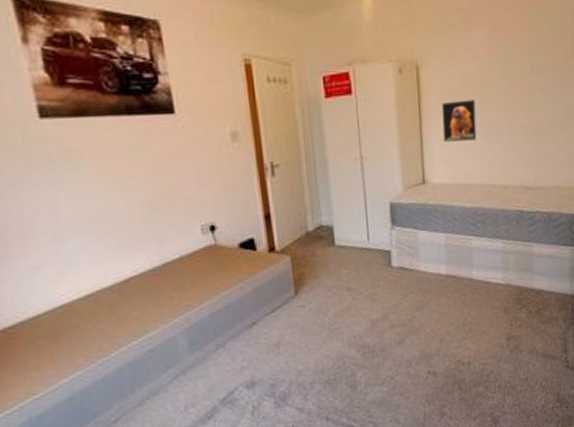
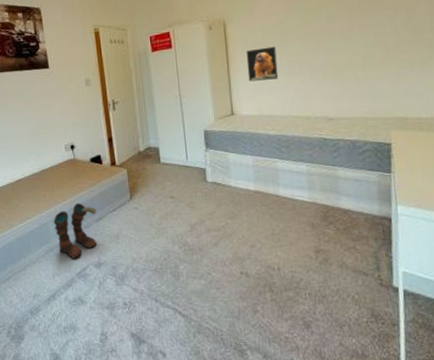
boots: none [184,305,249,381] -> present [53,203,97,259]

